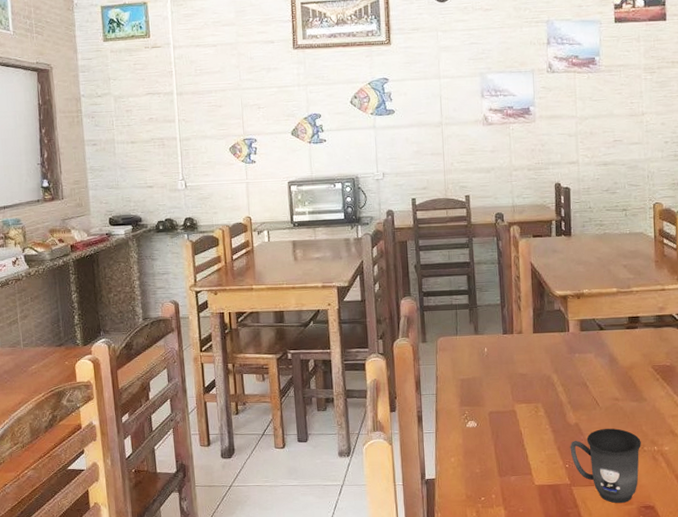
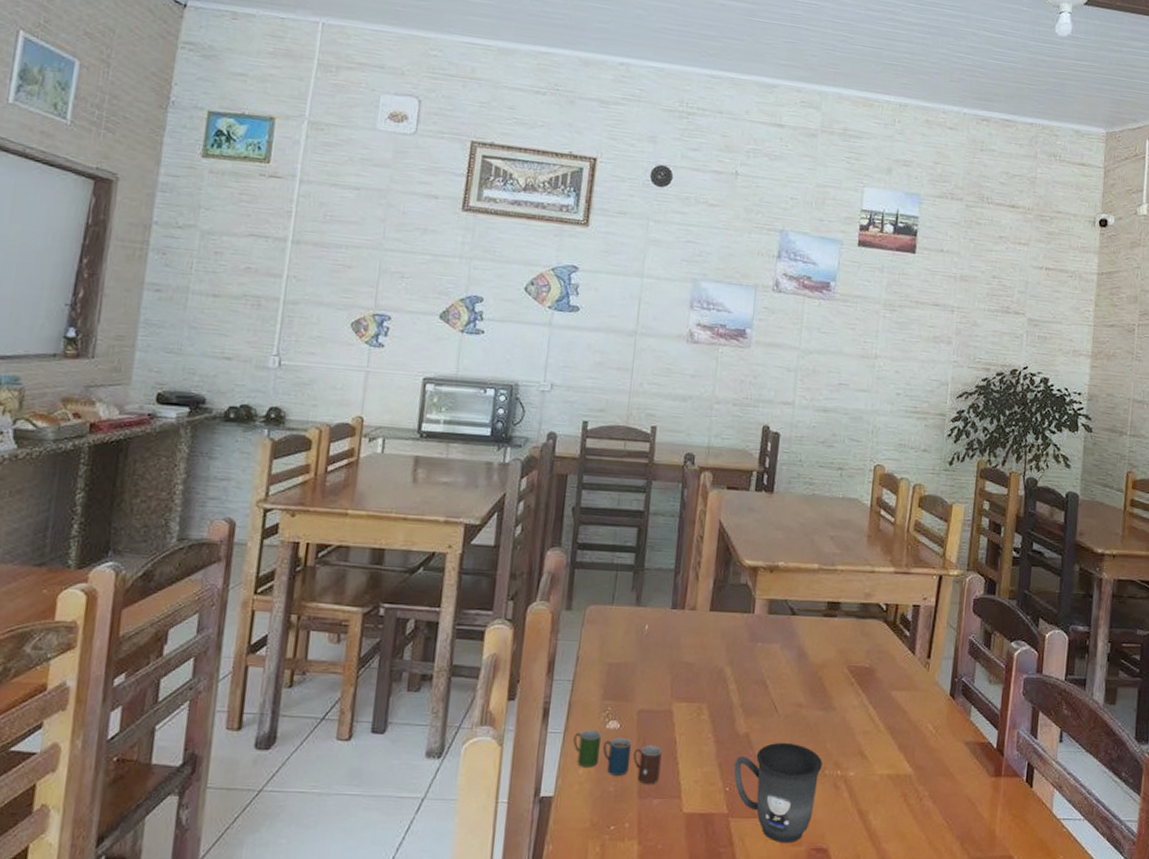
cup: none [443,429,513,466] -> present [573,730,662,785]

